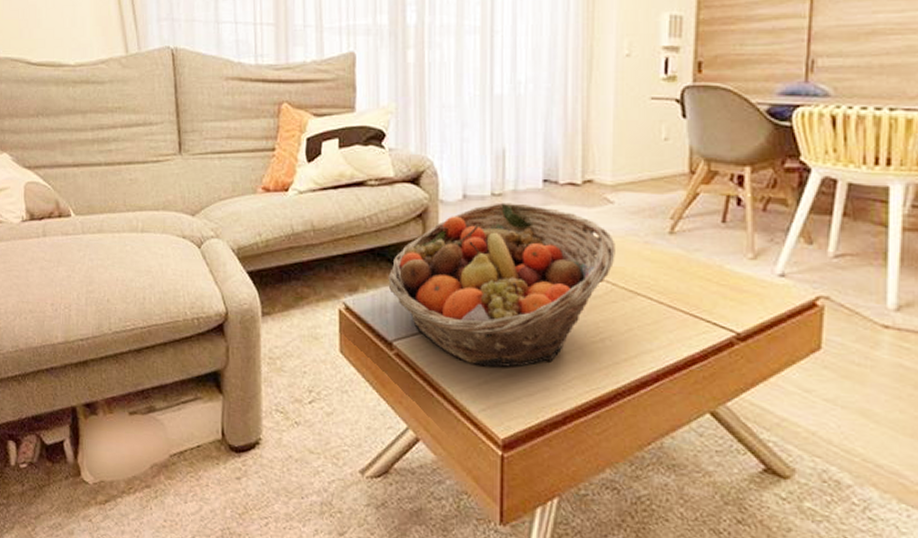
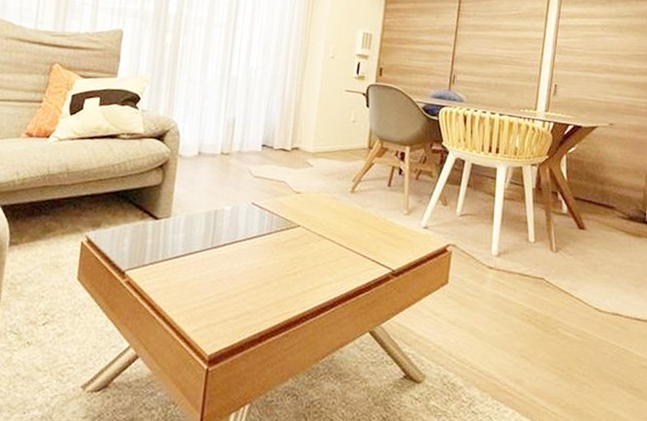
fruit basket: present [388,202,615,368] -> none [127,160,312,295]

